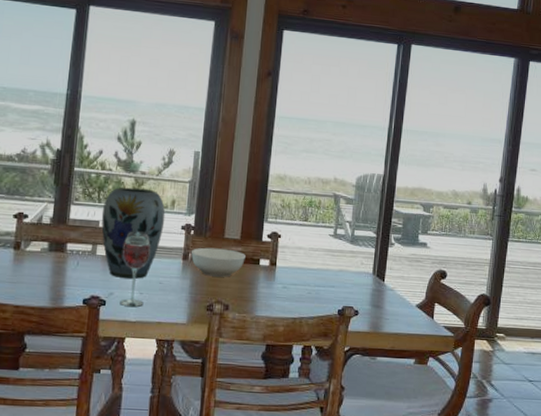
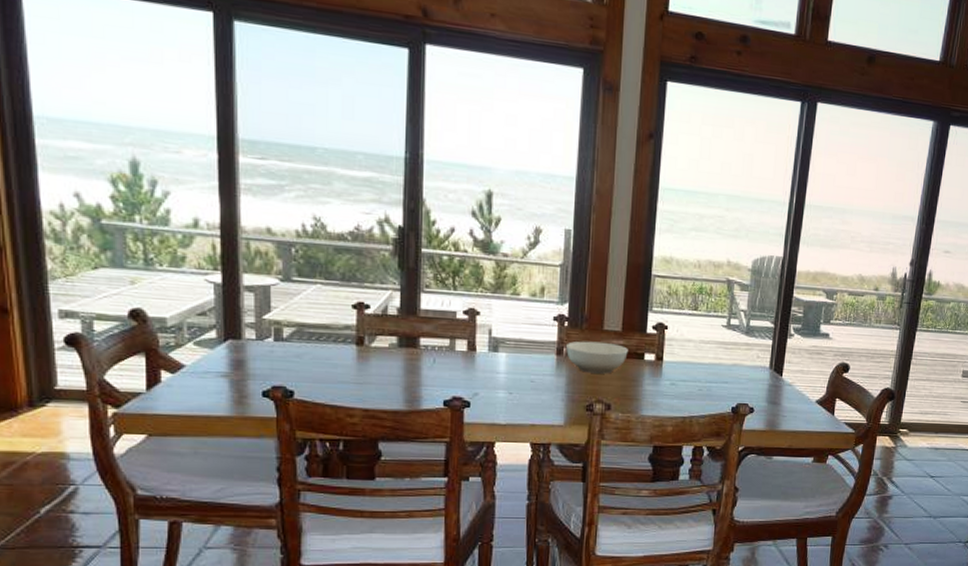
vase: present [101,187,166,279] -> none [458,271,534,377]
wineglass: present [120,231,151,307] -> none [485,323,519,408]

